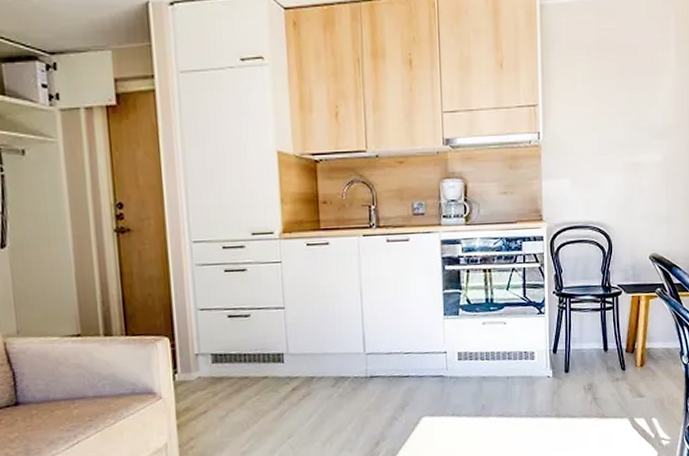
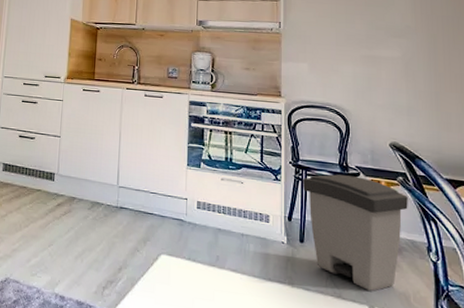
trash can: none [567,295,665,405] -> present [303,174,408,292]

